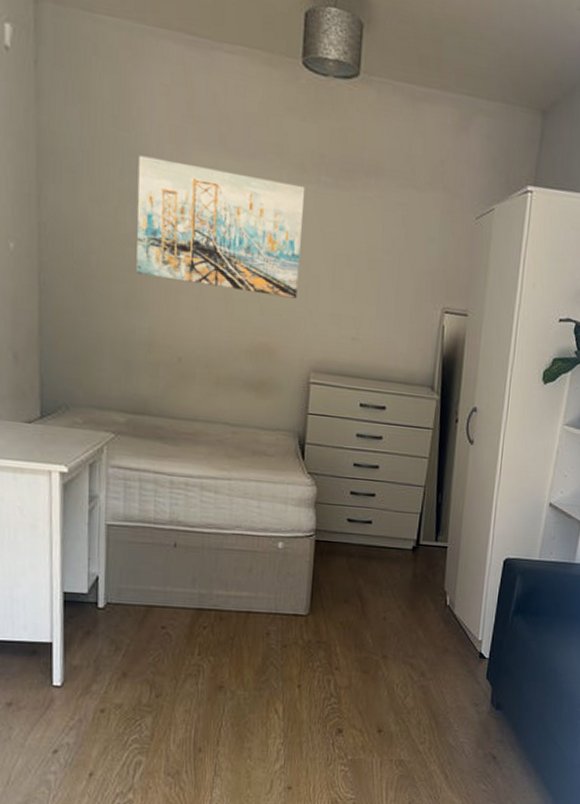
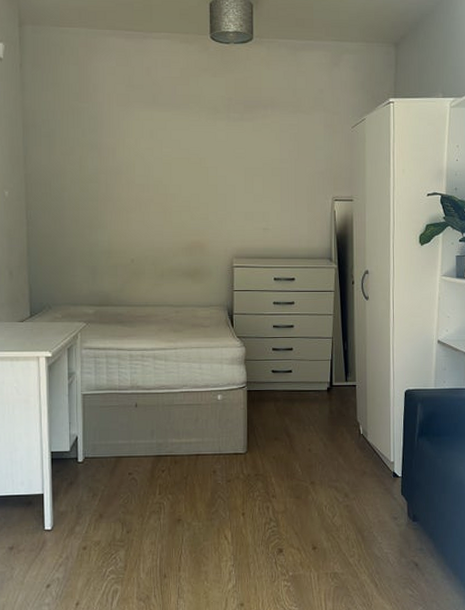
wall art: present [136,155,305,299] -> none [95,118,219,205]

